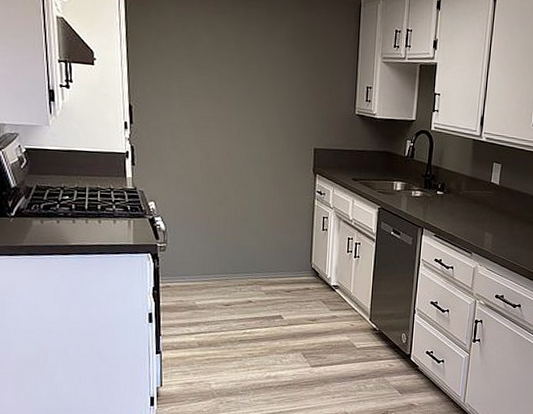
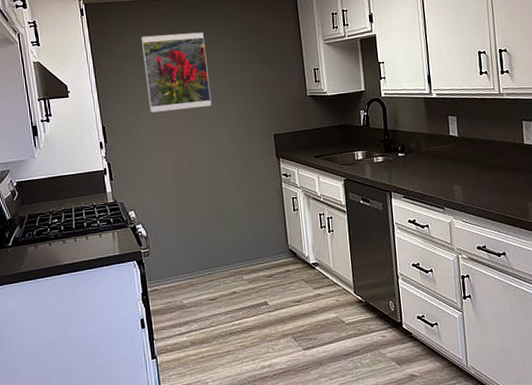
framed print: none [183,12,255,105] -> present [141,32,212,113]

